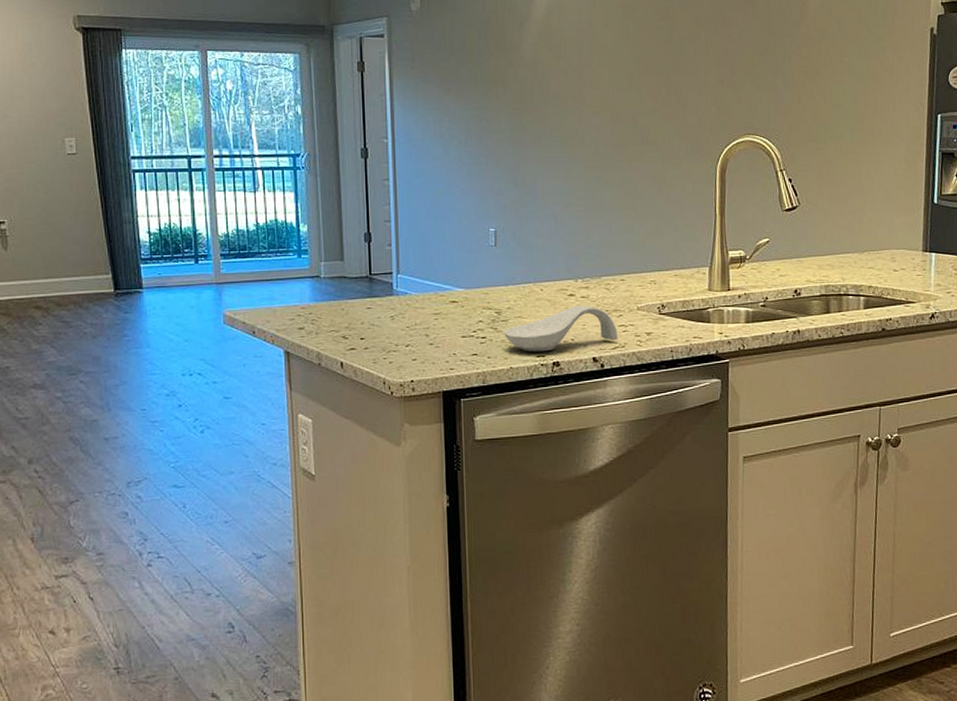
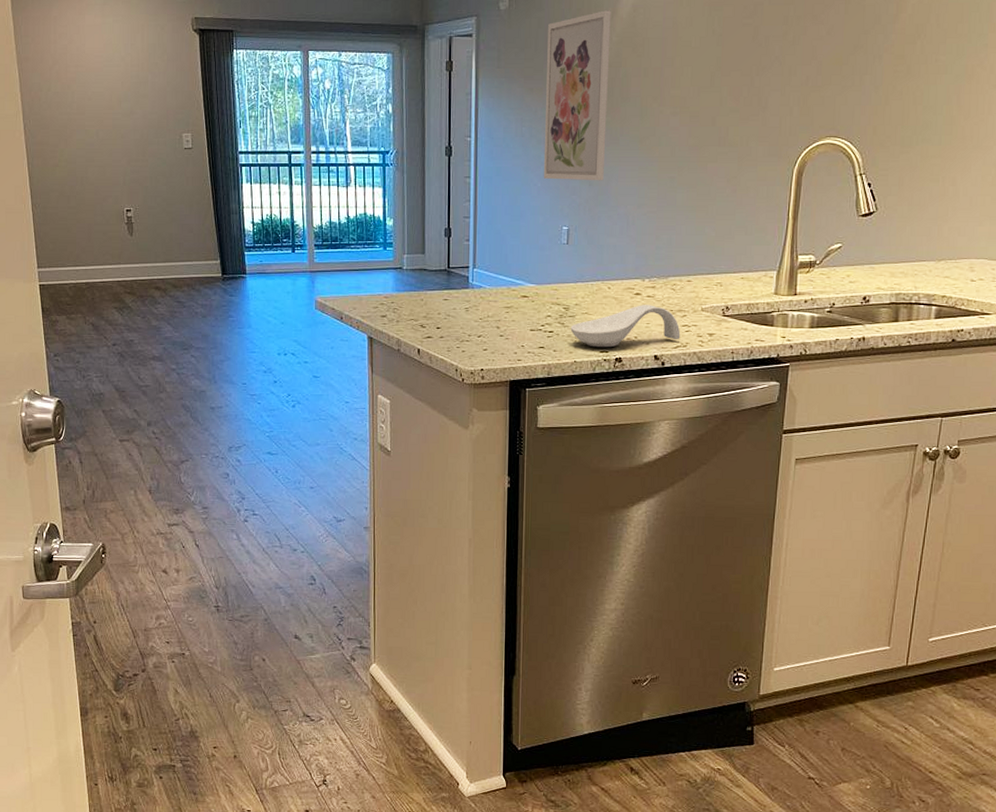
wall art: none [462,12,529,182] -> present [543,10,611,181]

